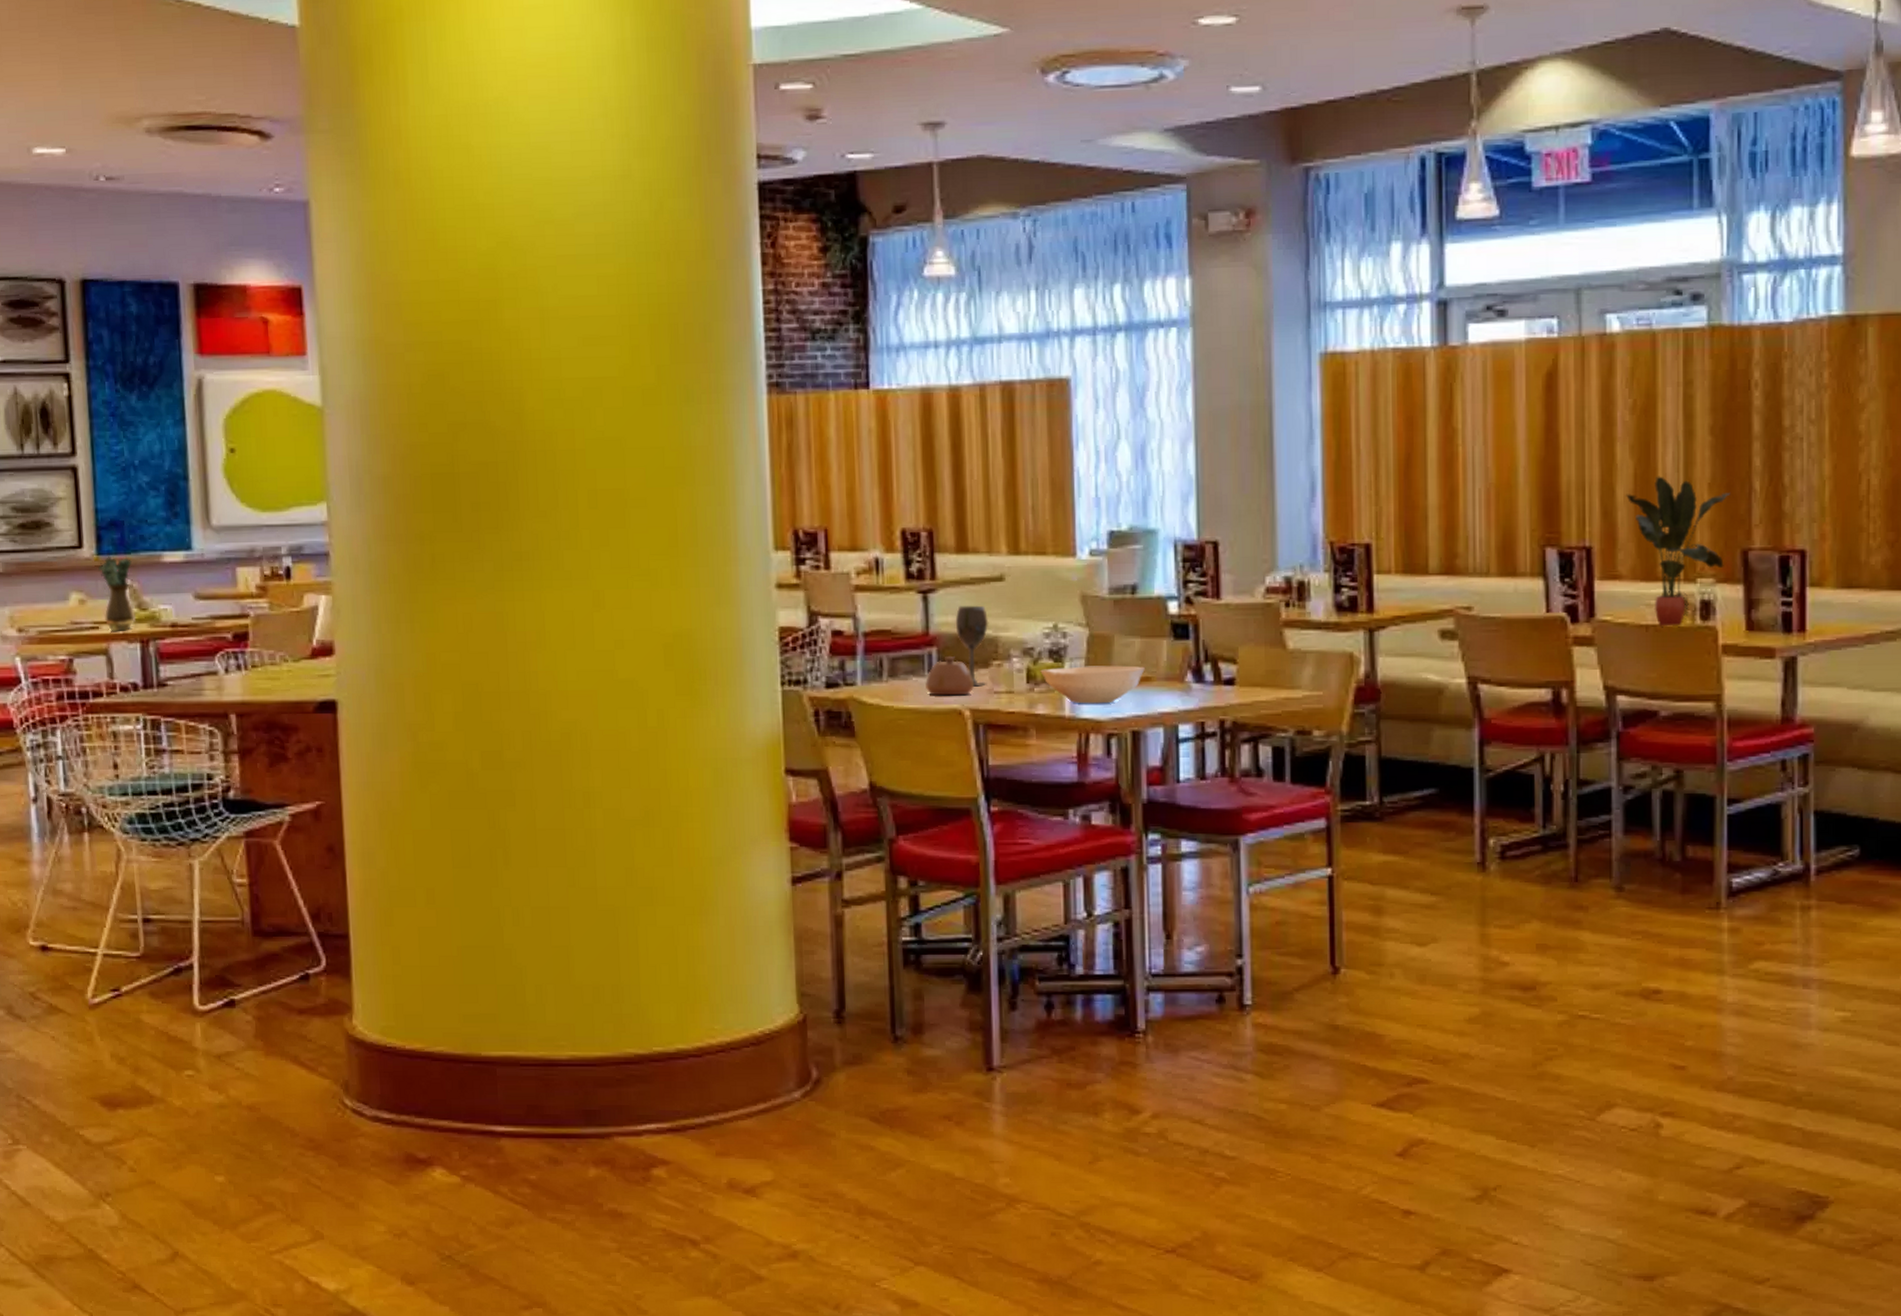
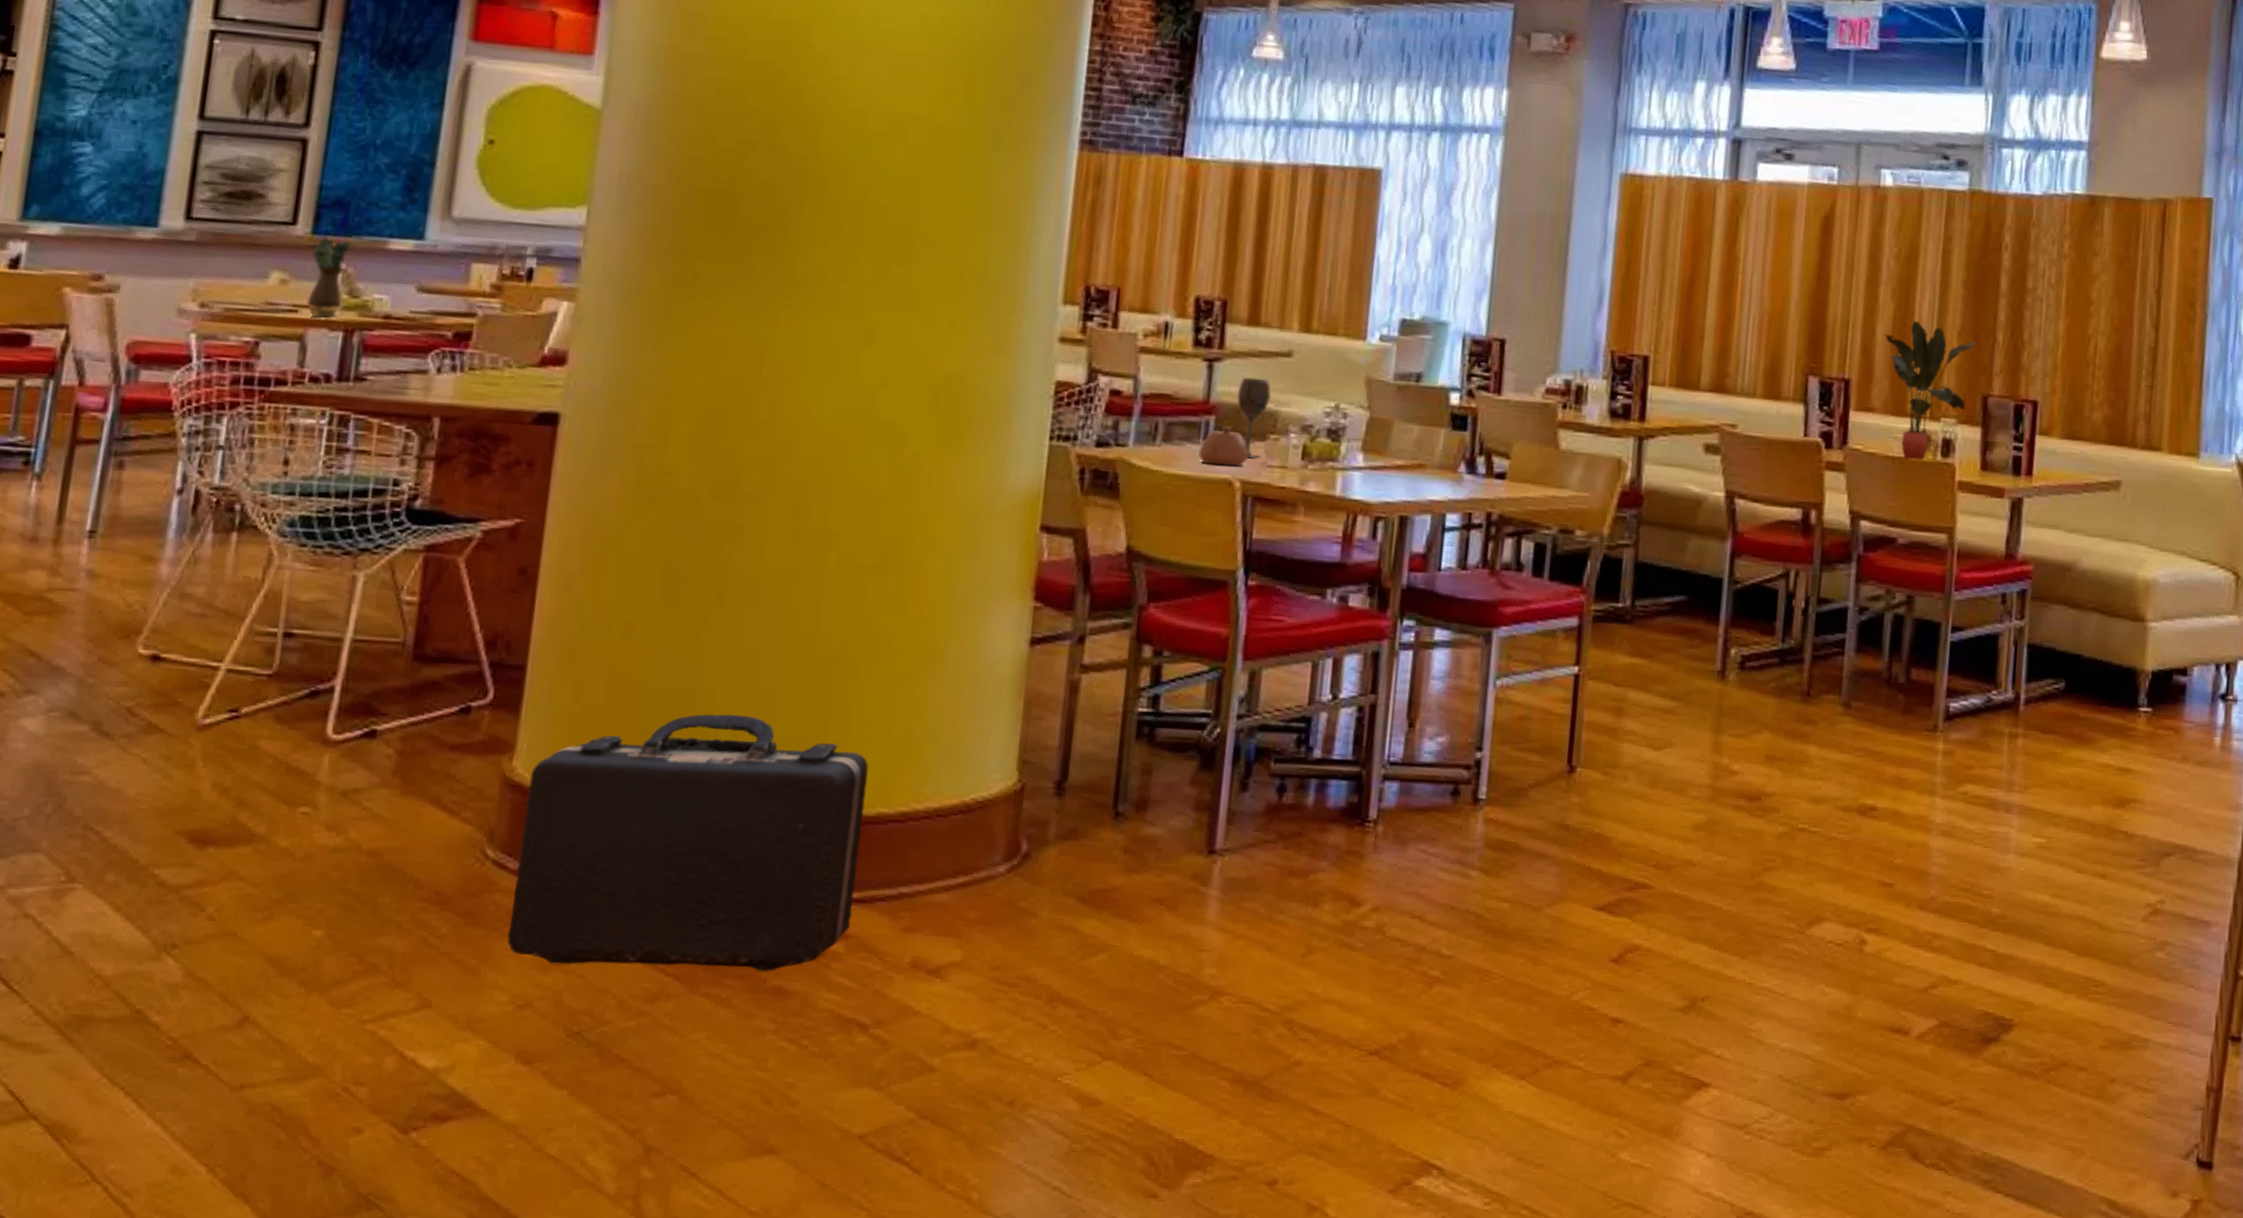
suitcase: none [369,966,669,1197] -> present [507,714,869,972]
bowl: present [1040,665,1146,704] -> none [1316,447,1421,487]

